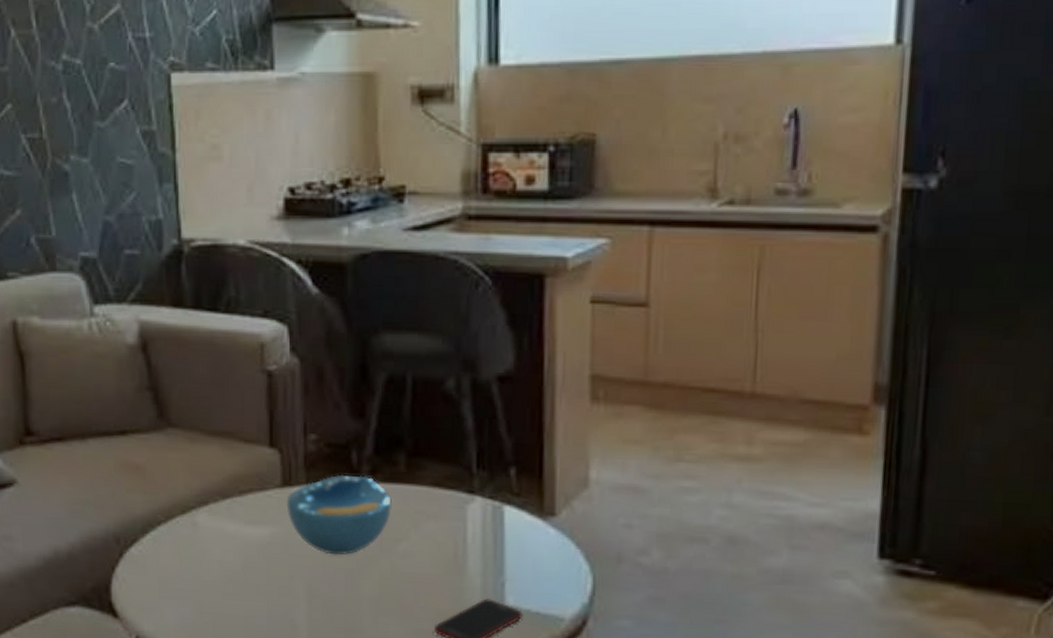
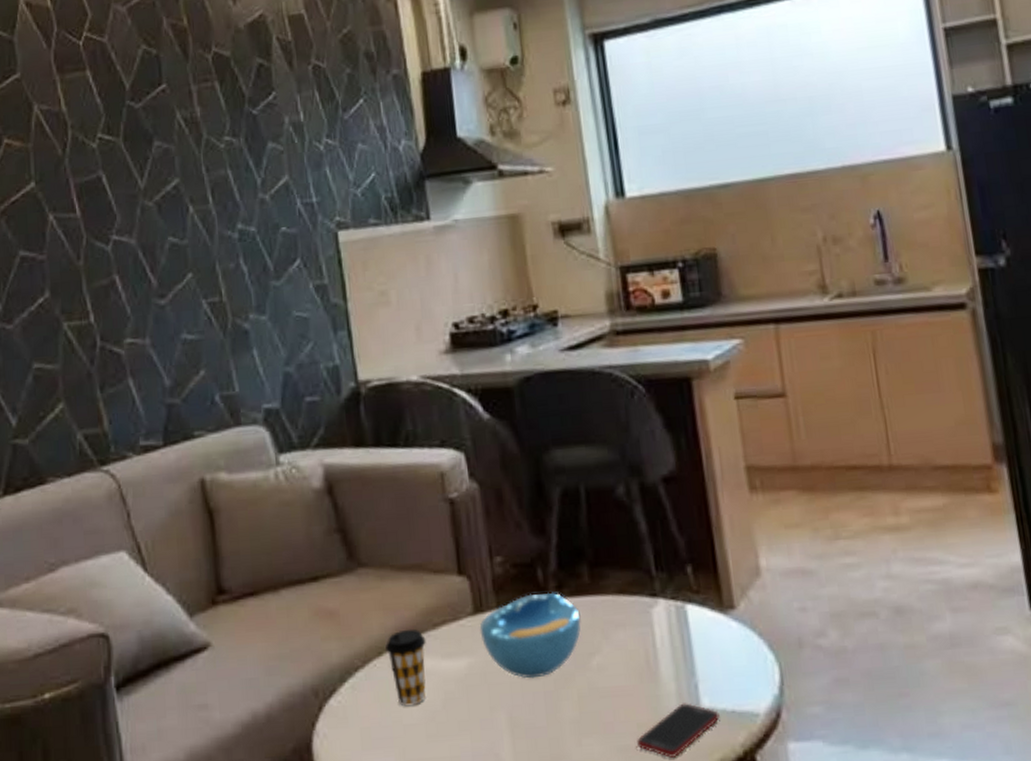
coffee cup: none [190,492,231,565] -> present [385,629,426,707]

